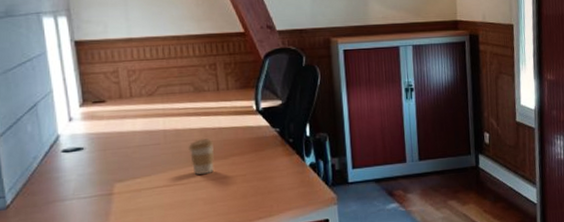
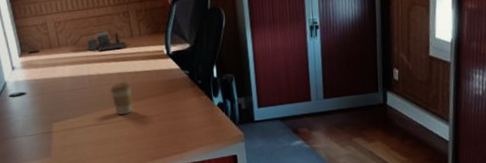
desk organizer: none [165,83,211,105] -> present [87,31,126,52]

